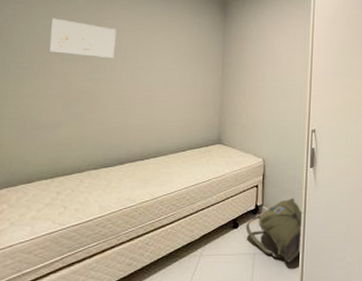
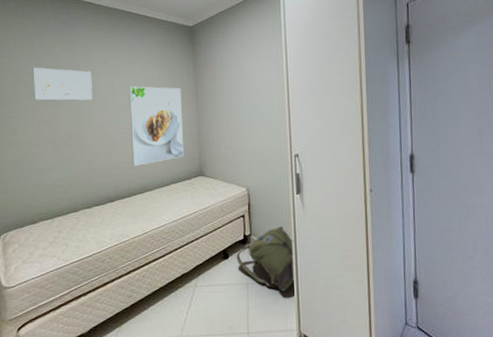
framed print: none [149,49,208,129] -> present [129,86,183,166]

